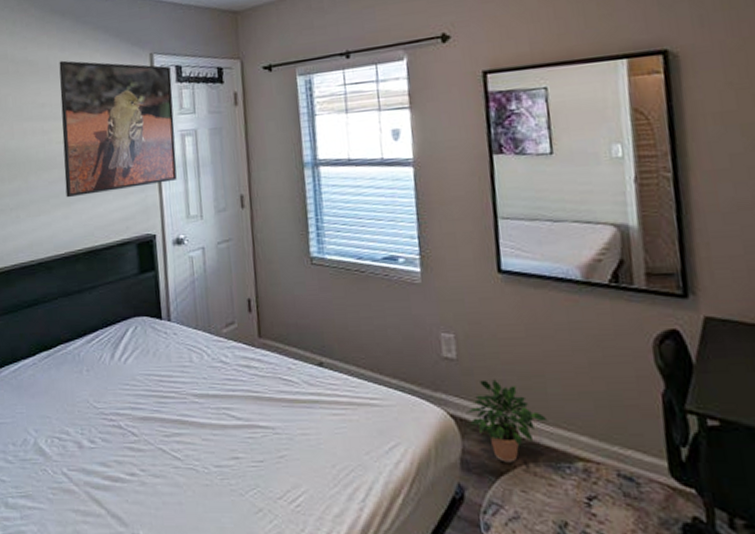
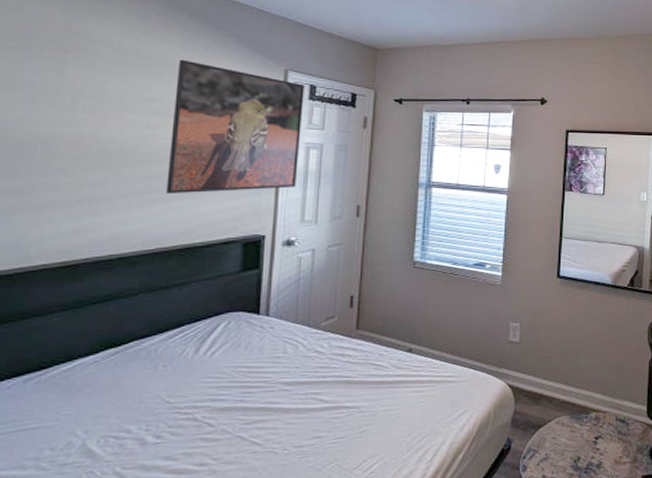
potted plant: present [466,379,548,463] -> none [521,356,577,418]

